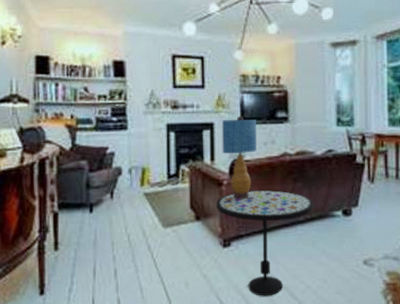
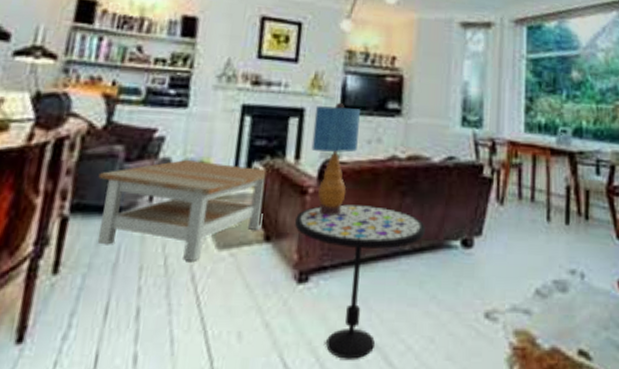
coffee table: none [73,167,193,237] -> present [98,160,268,261]

